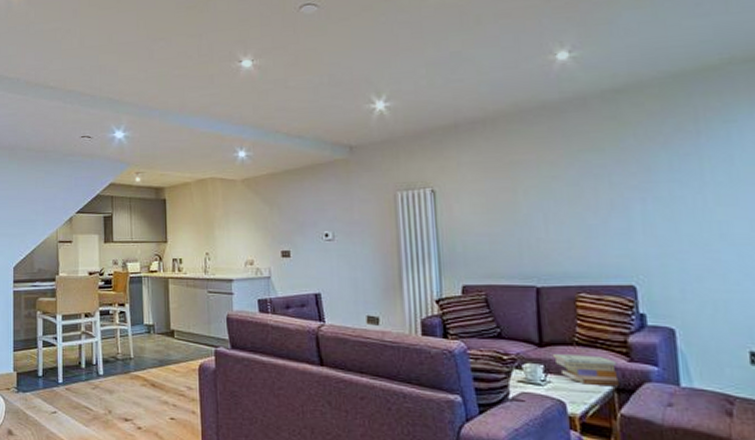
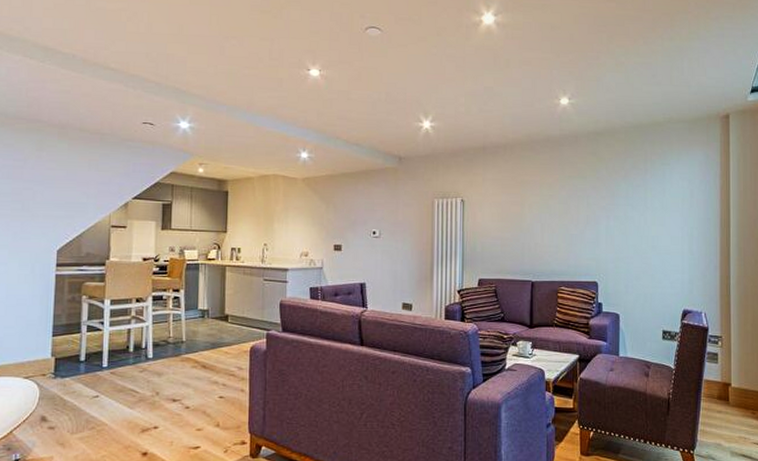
books: present [552,353,619,387] -> none [538,333,581,358]

